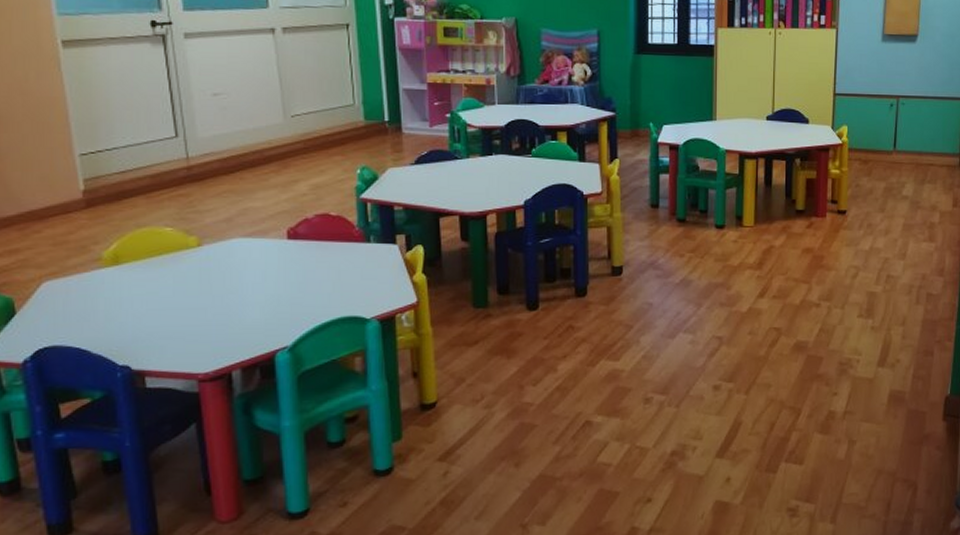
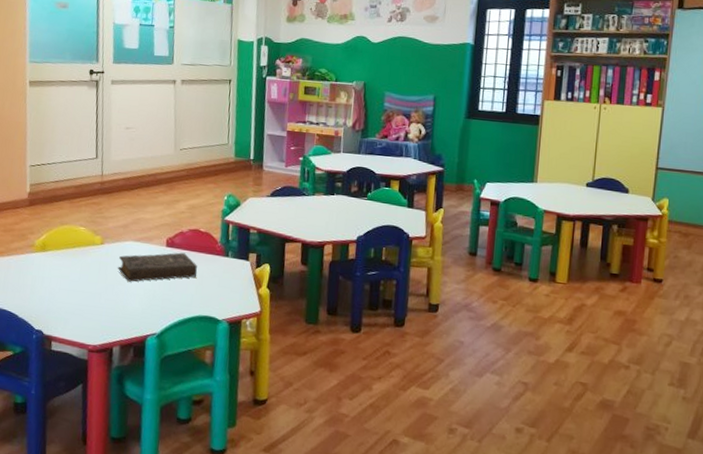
book: none [224,244,333,288] -> present [117,252,198,282]

